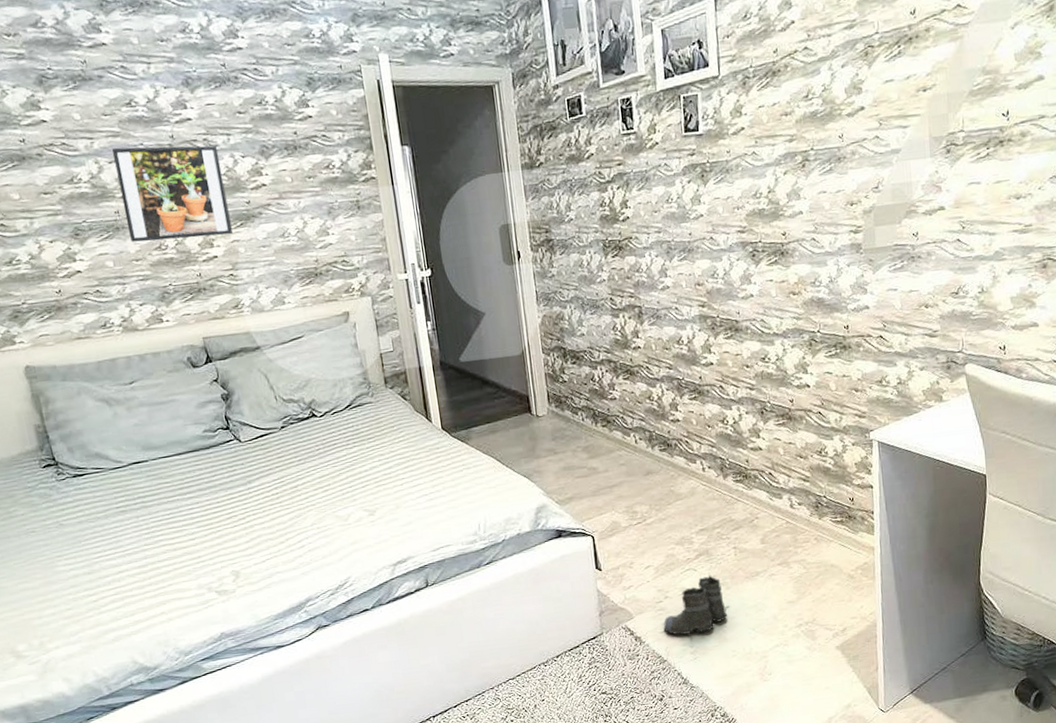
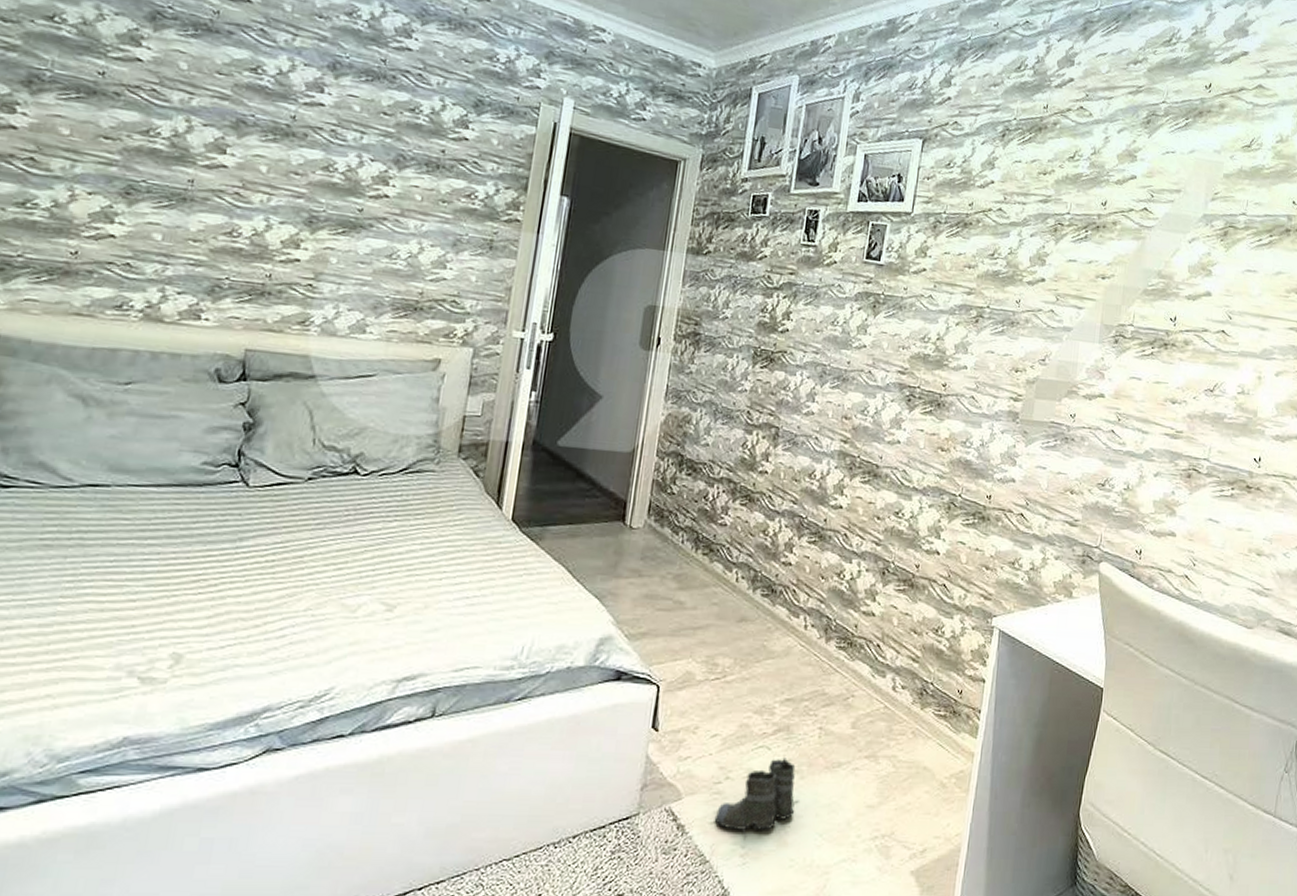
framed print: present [112,145,232,242] -> none [196,110,345,240]

